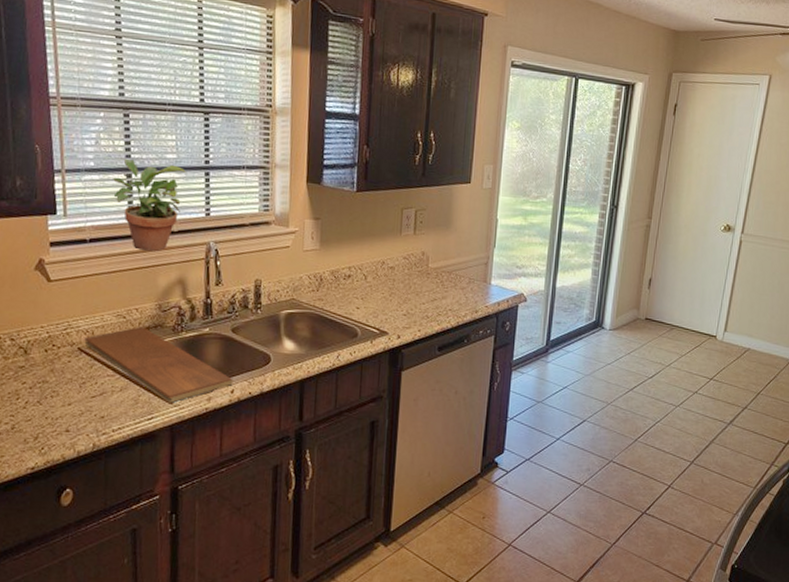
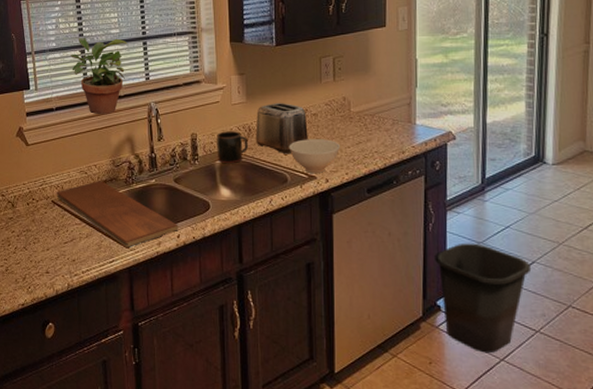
mug: none [283,279,318,315] -> present [217,131,248,164]
toaster: none [326,252,384,307] -> present [255,102,308,153]
bowl: none [362,293,415,329] -> present [289,139,340,173]
waste bin: none [496,402,583,506] -> present [434,243,532,353]

